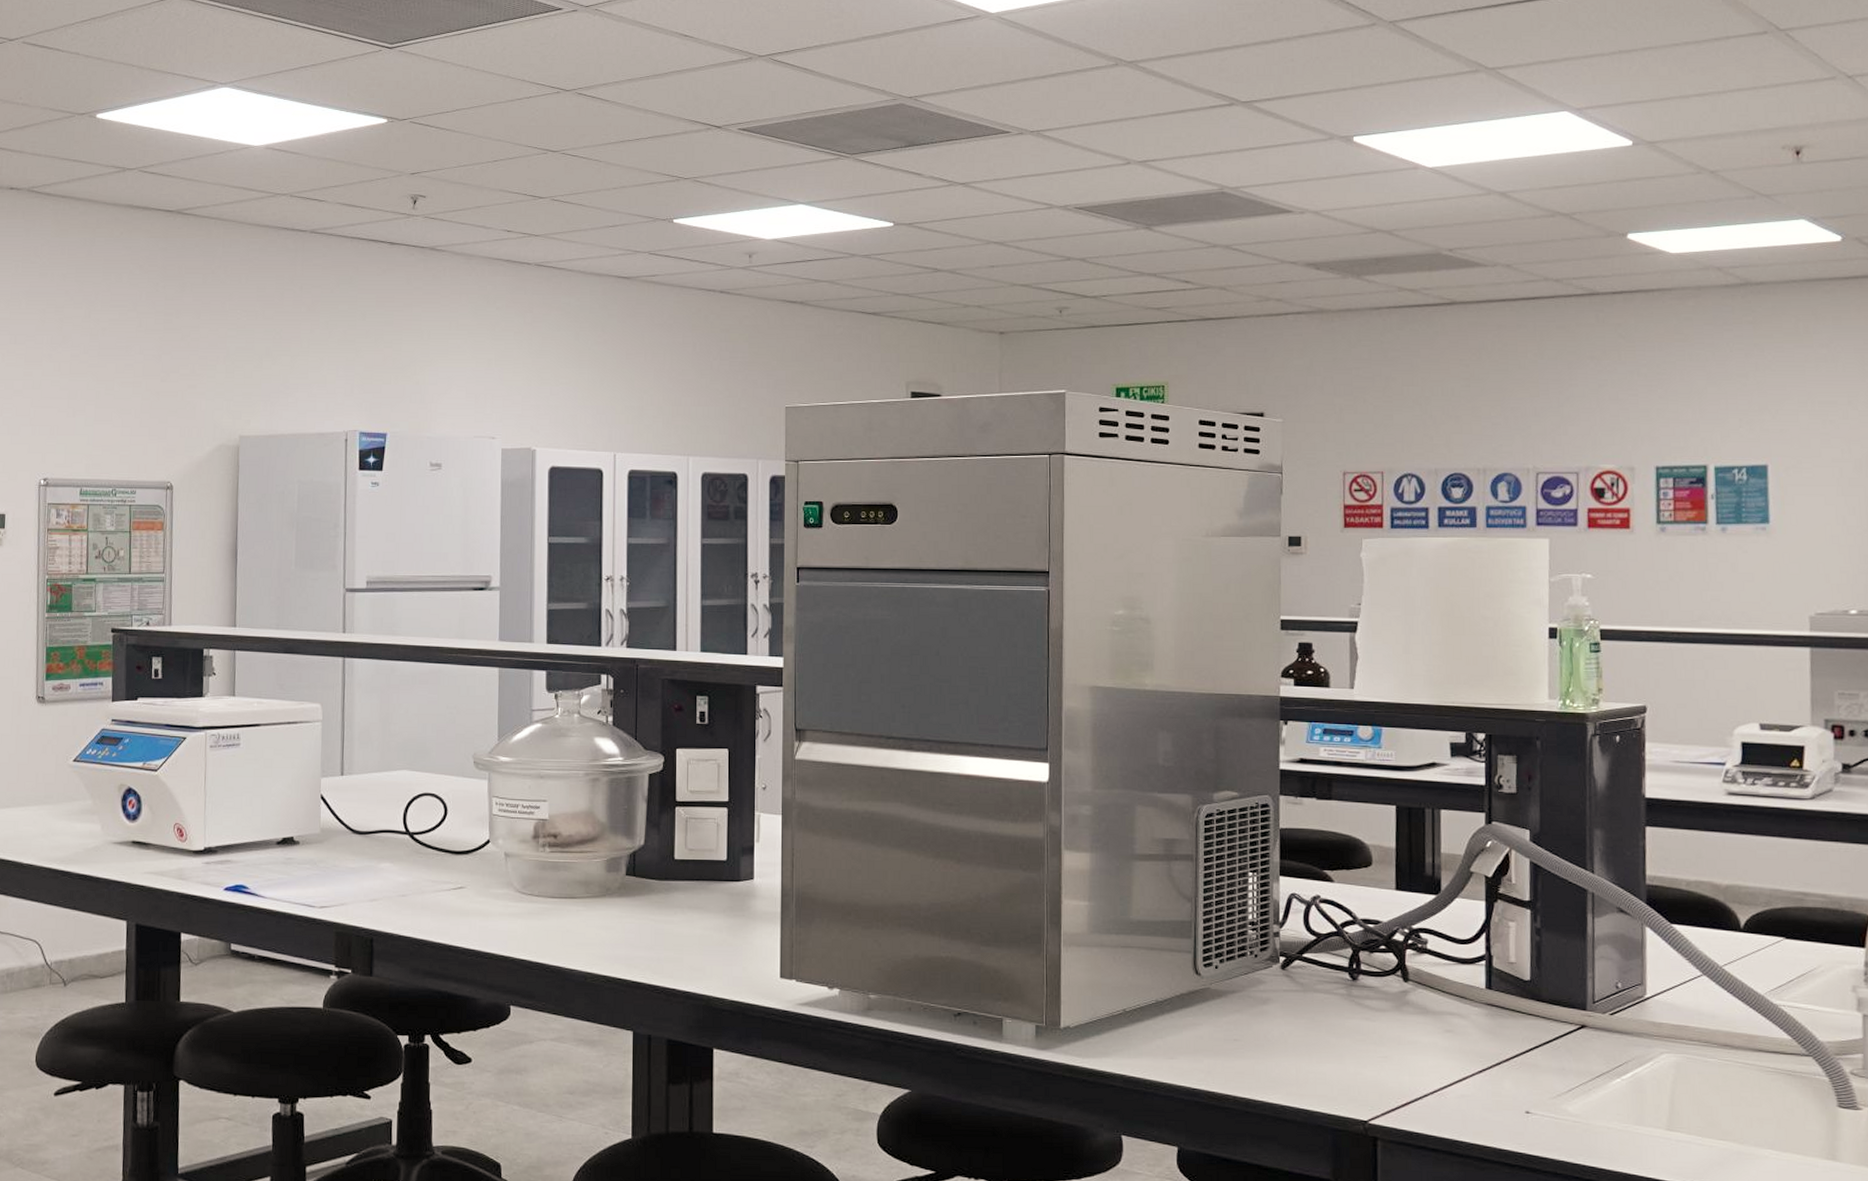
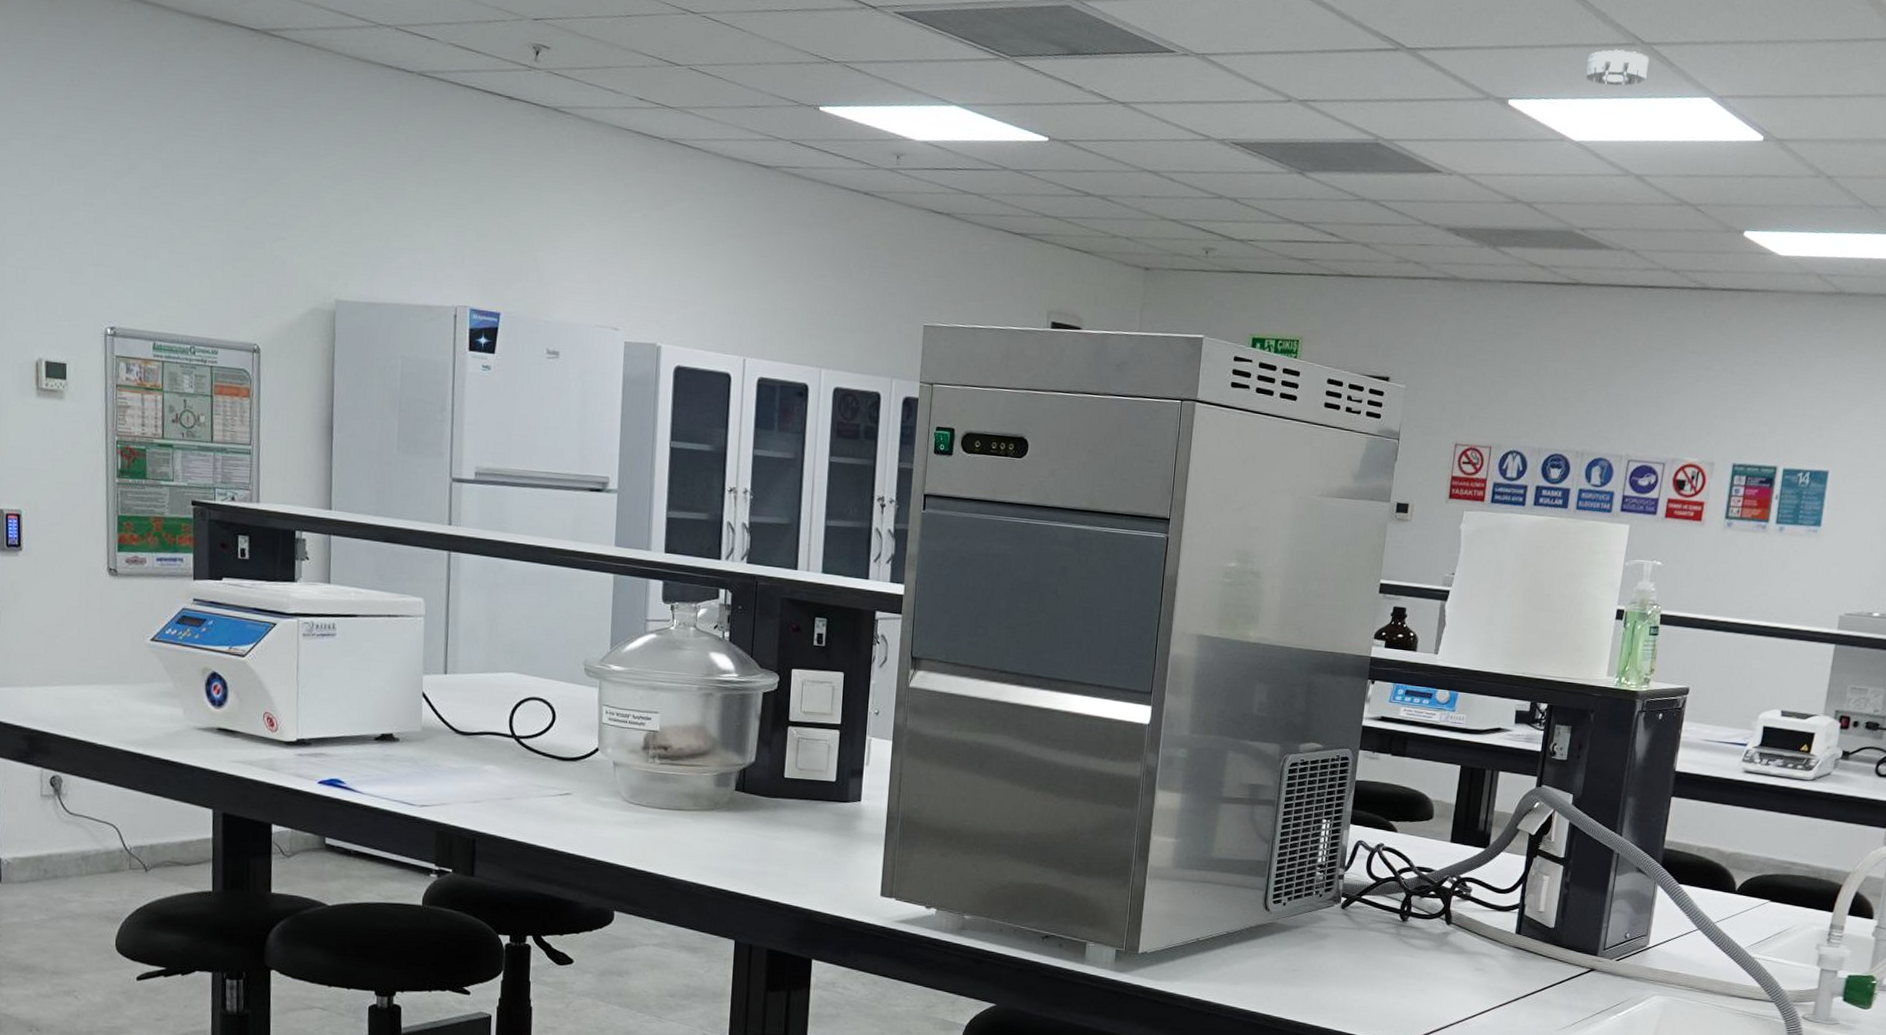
smoke detector: none [1430,77,1497,112] -> present [1585,49,1649,86]

